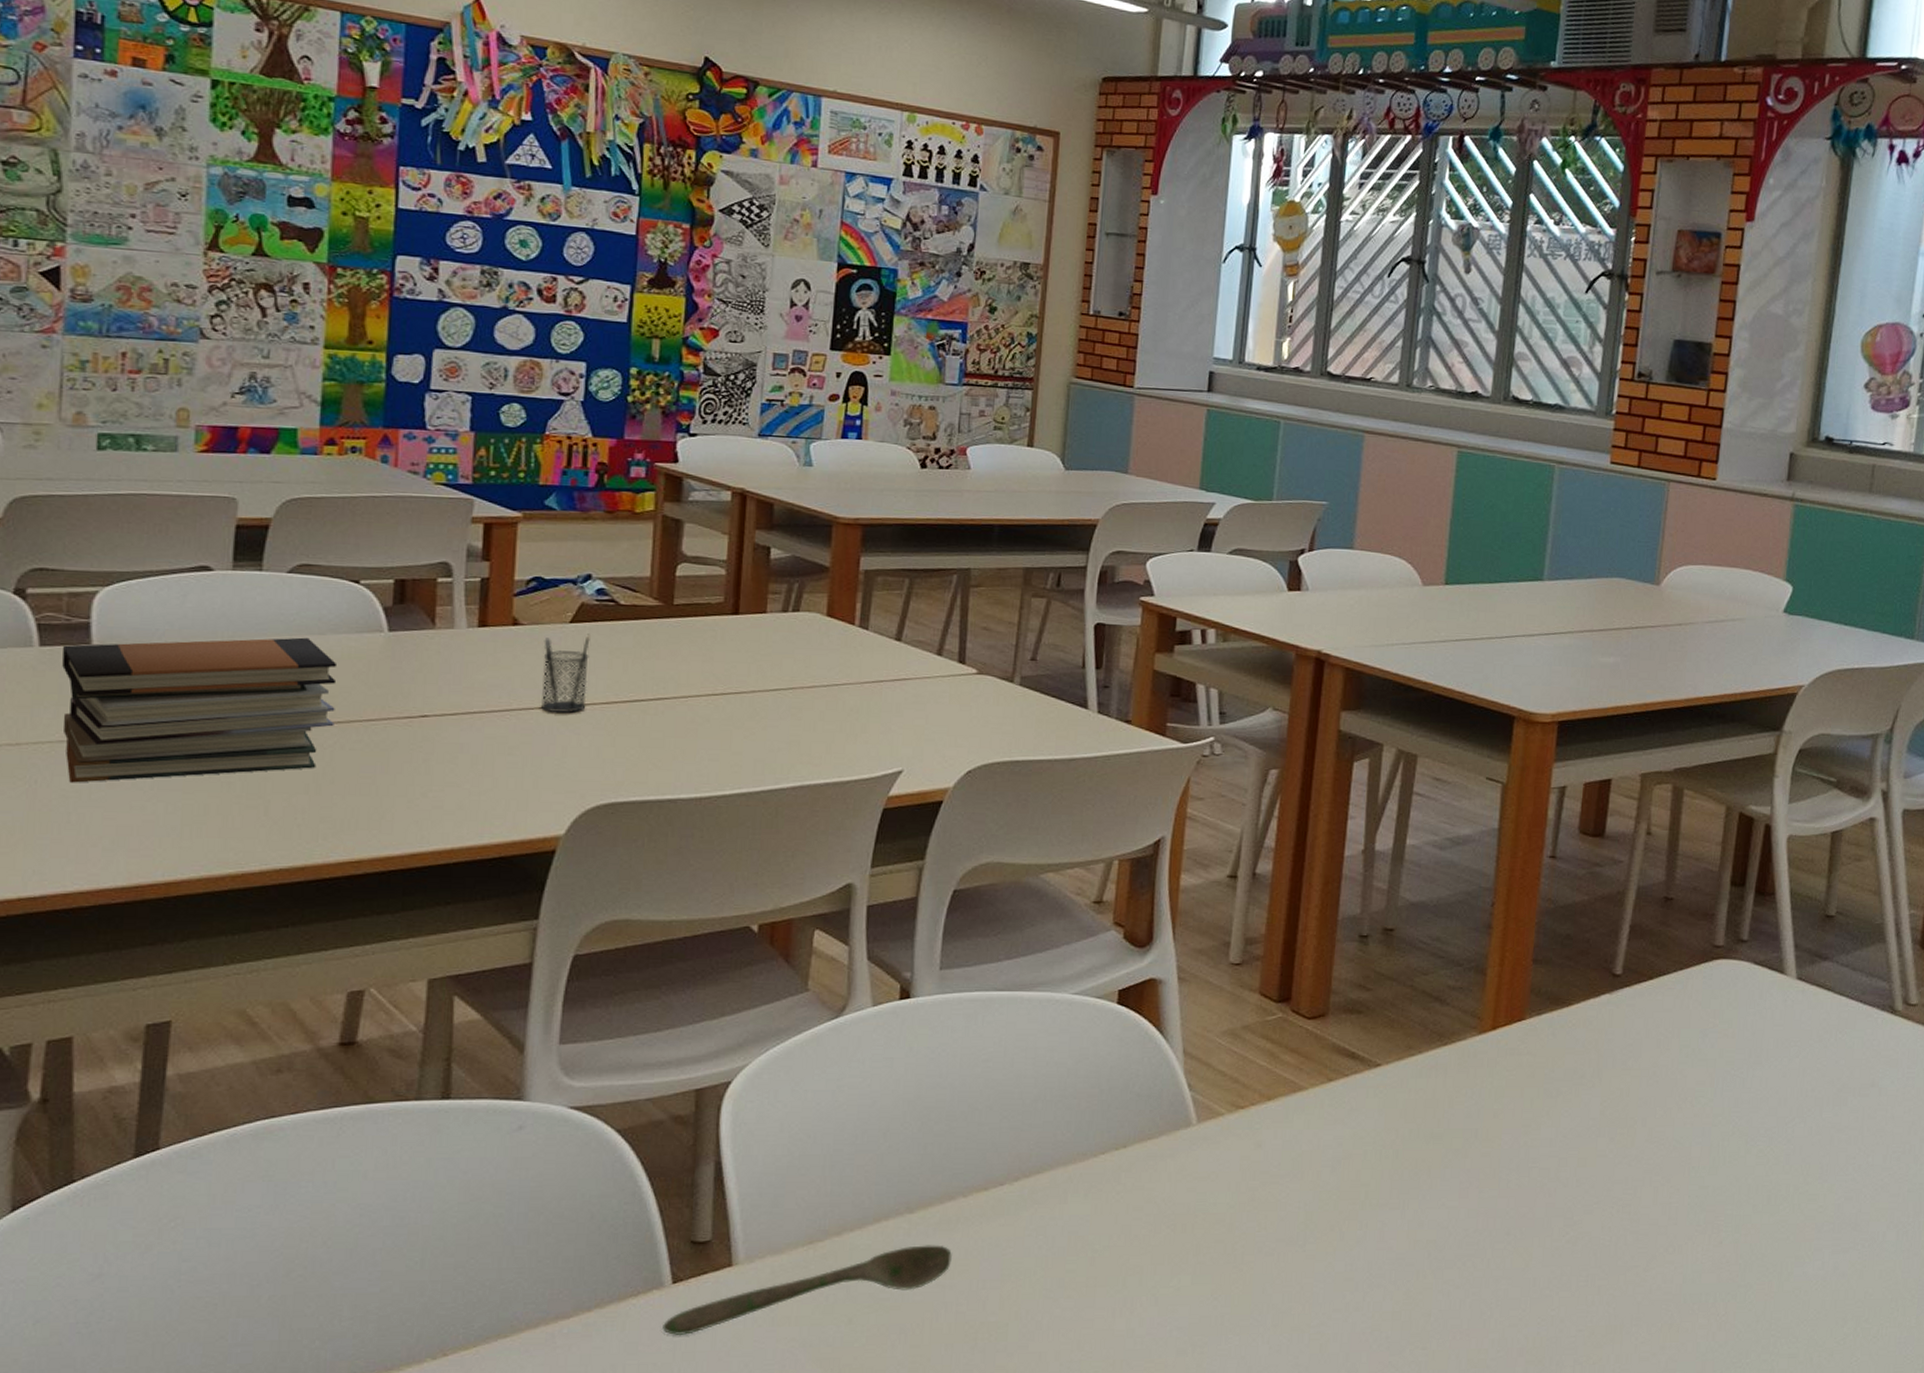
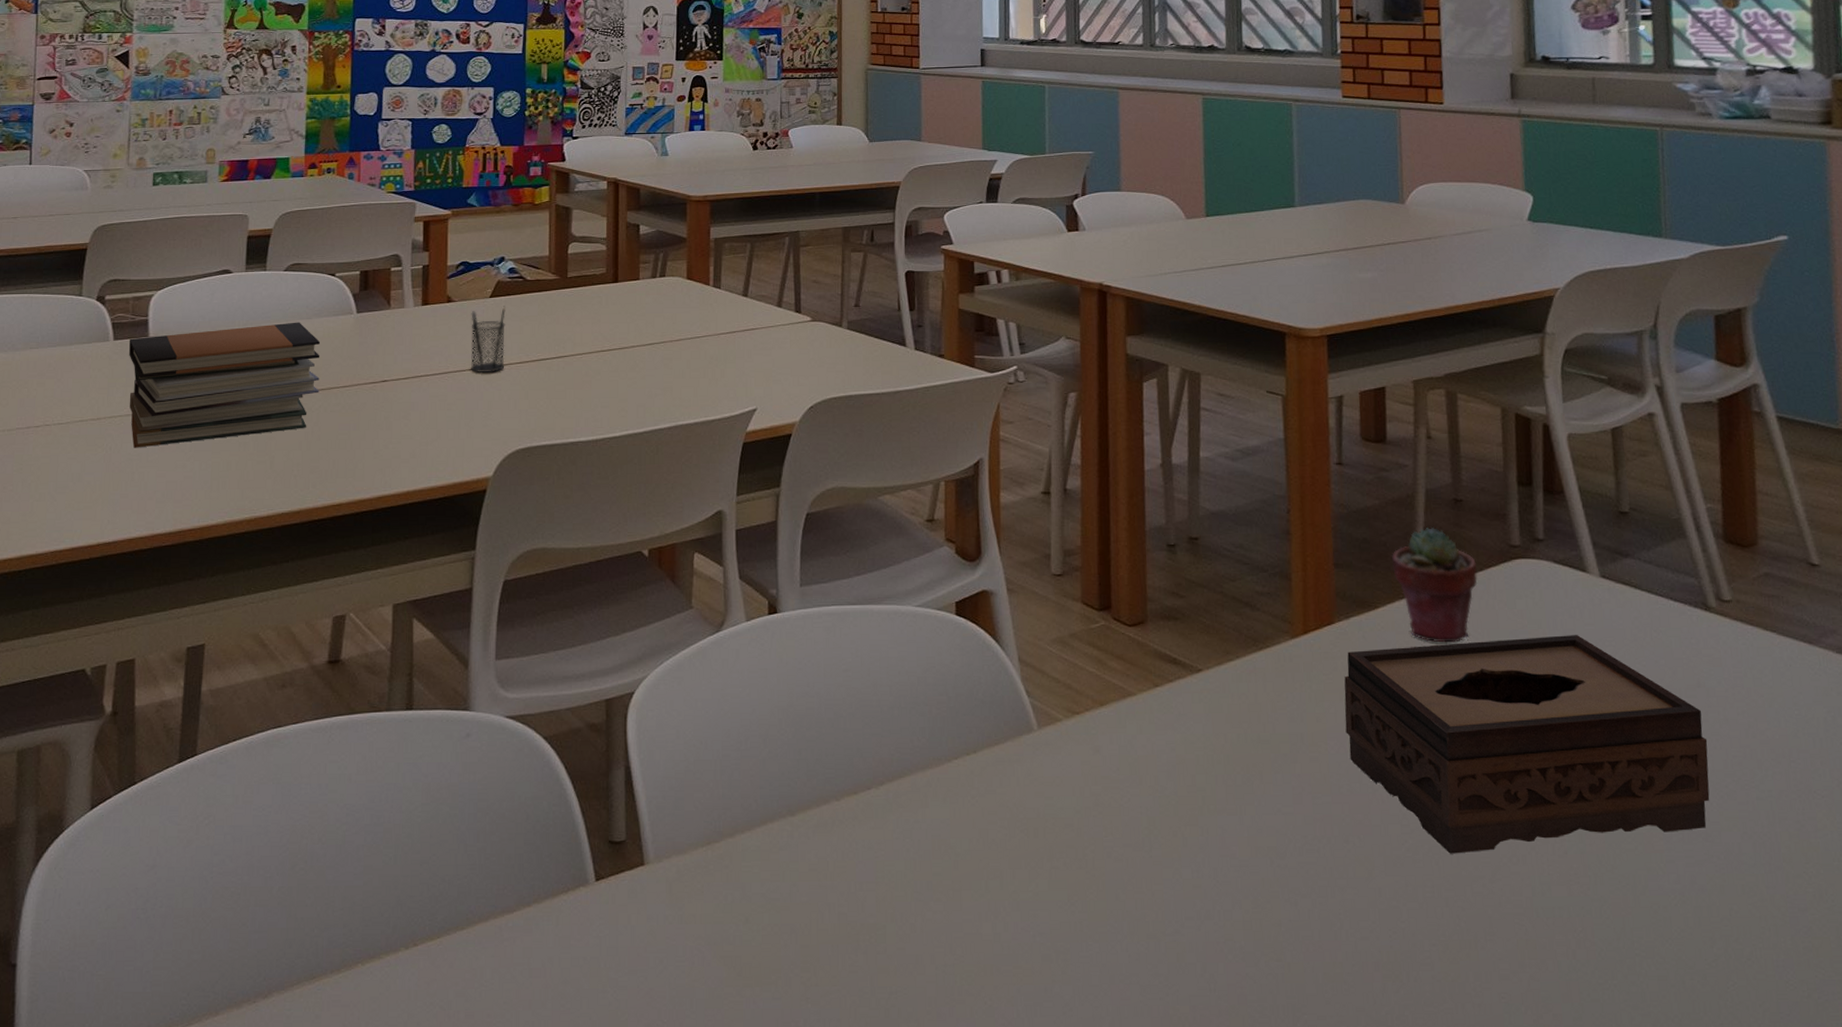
spoon: present [663,1245,952,1336] -> none [590,847,831,932]
tissue box: none [1522,1035,1872,1245] -> present [1344,635,1710,854]
potted succulent: none [1592,924,1677,1041] -> present [1391,526,1478,643]

